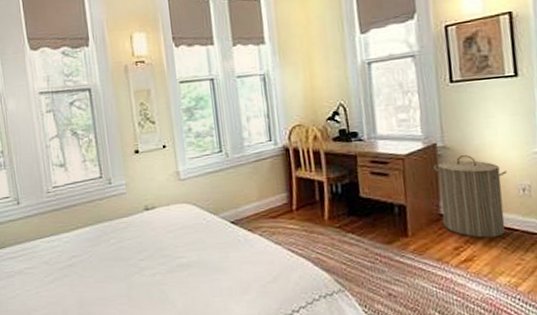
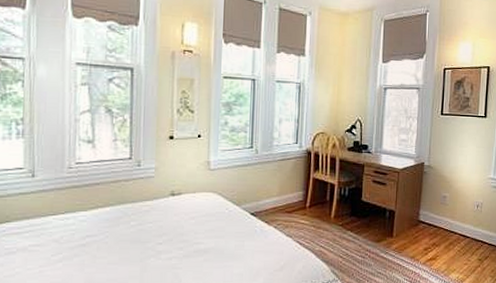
laundry hamper: present [433,155,506,238] -> none [419,174,468,242]

